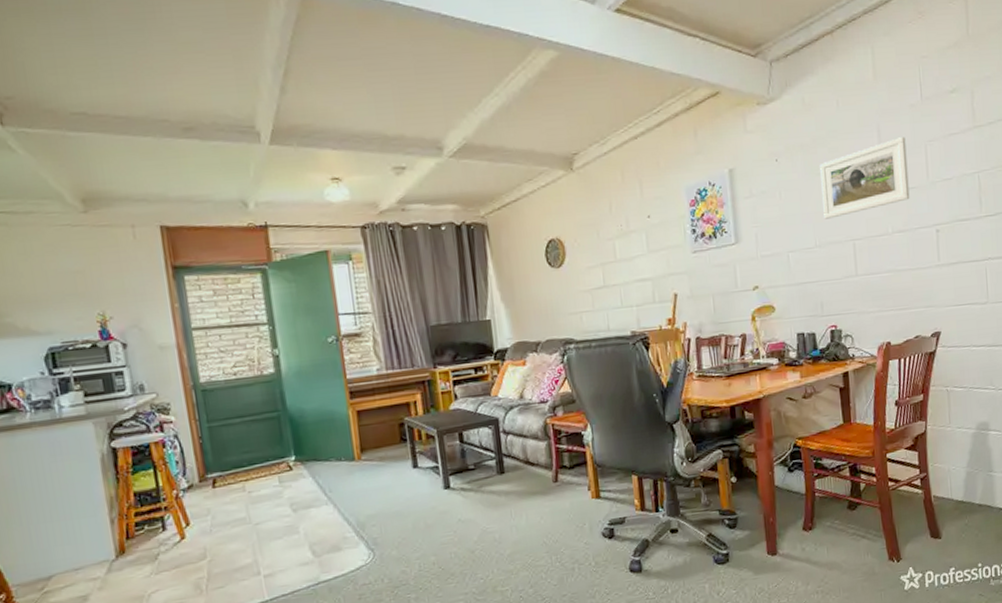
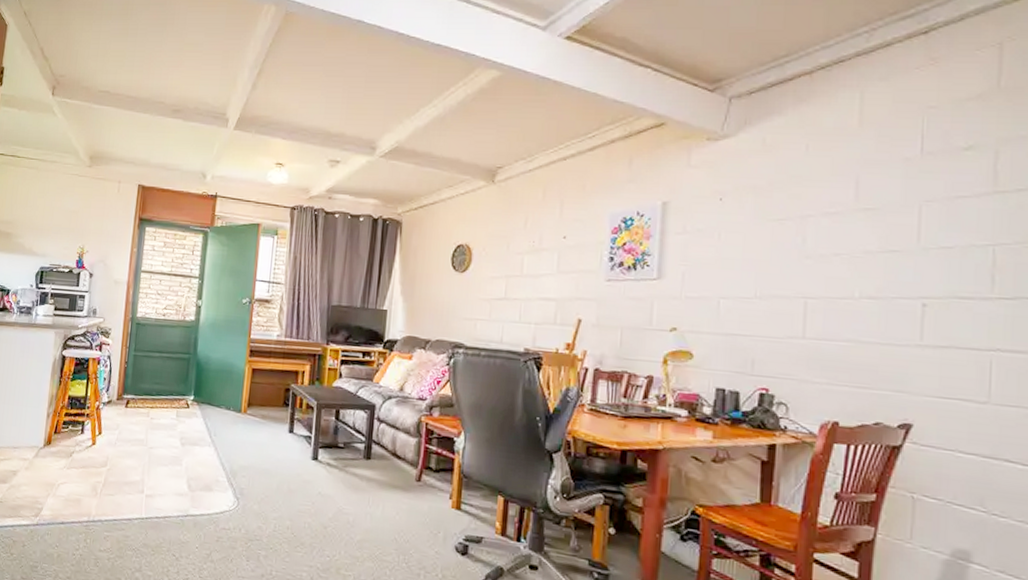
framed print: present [820,137,910,219] -> none [771,192,893,270]

